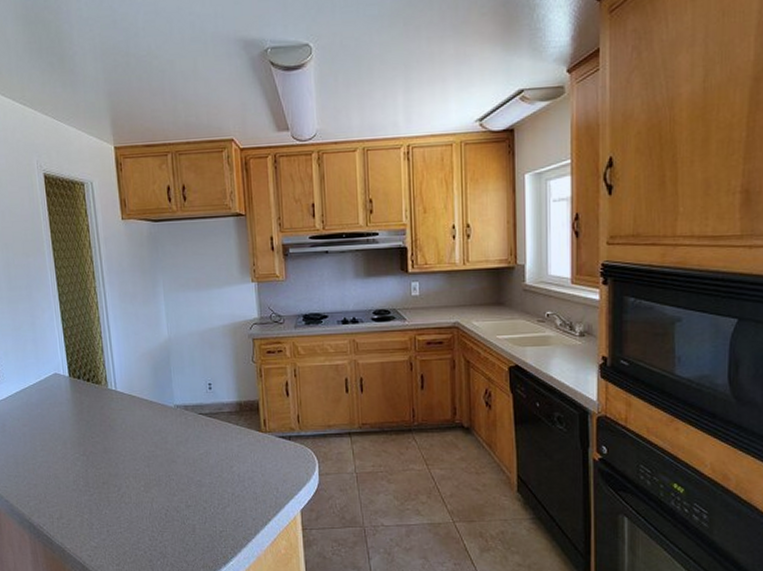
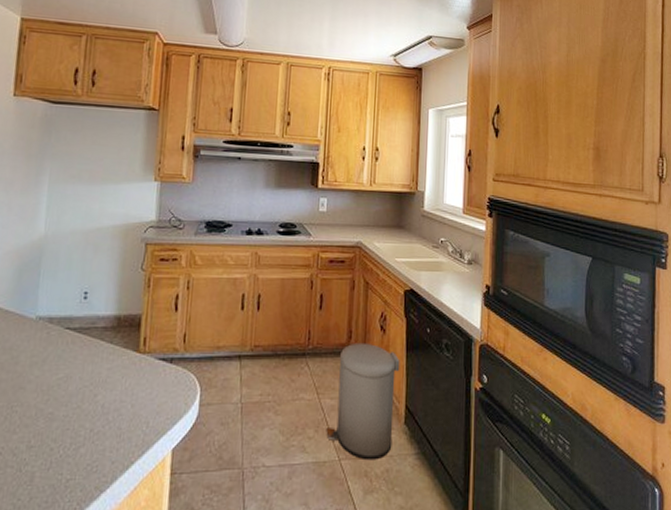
pedal bin: none [438,418,509,523] -> present [326,342,400,461]

